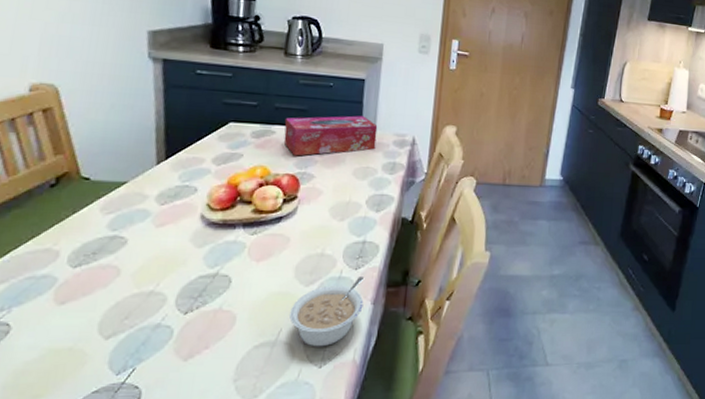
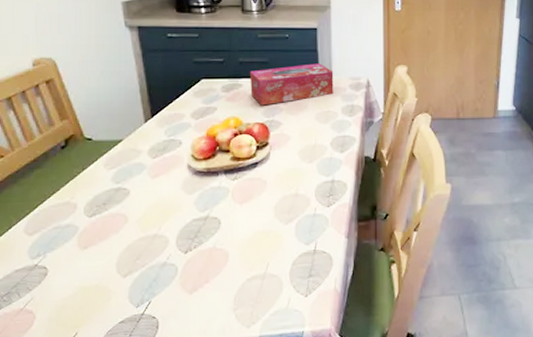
legume: present [289,277,365,347] -> none [274,213,338,278]

